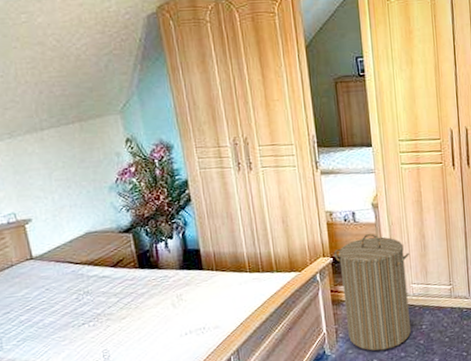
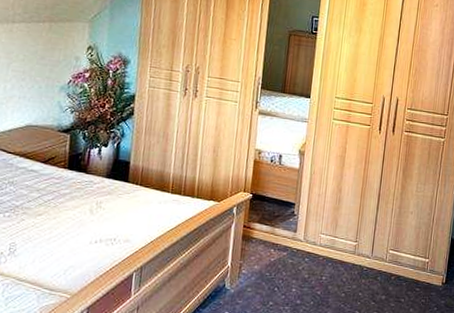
laundry hamper: present [333,233,411,351] -> none [251,177,324,294]

